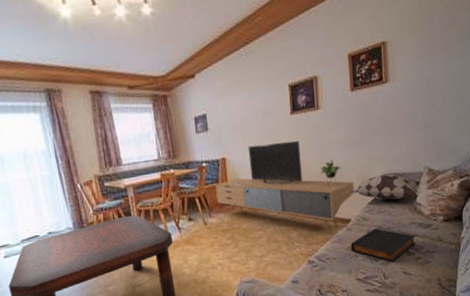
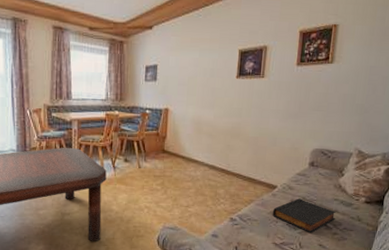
media console: present [215,141,355,233] -> none [154,101,286,195]
decorative pillow: present [348,174,420,201] -> none [278,149,348,175]

